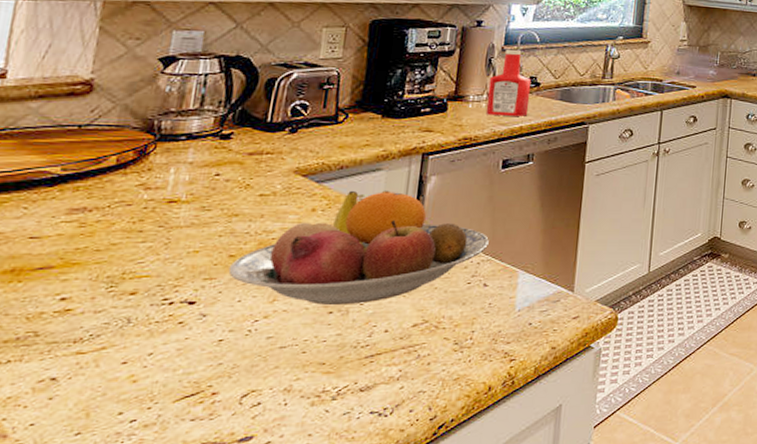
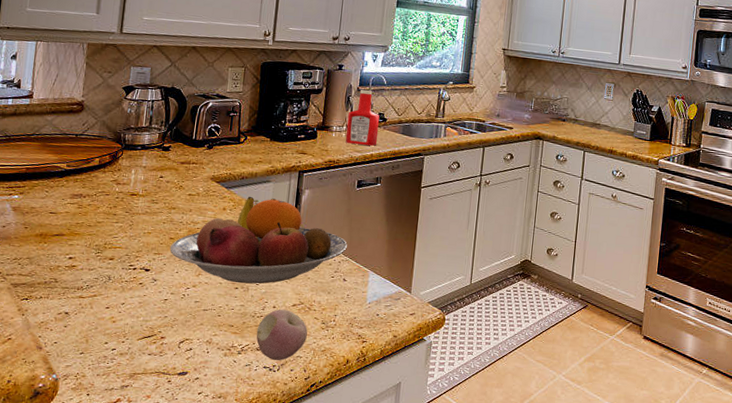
fruit: none [359,332,434,402] -> present [256,309,308,361]

